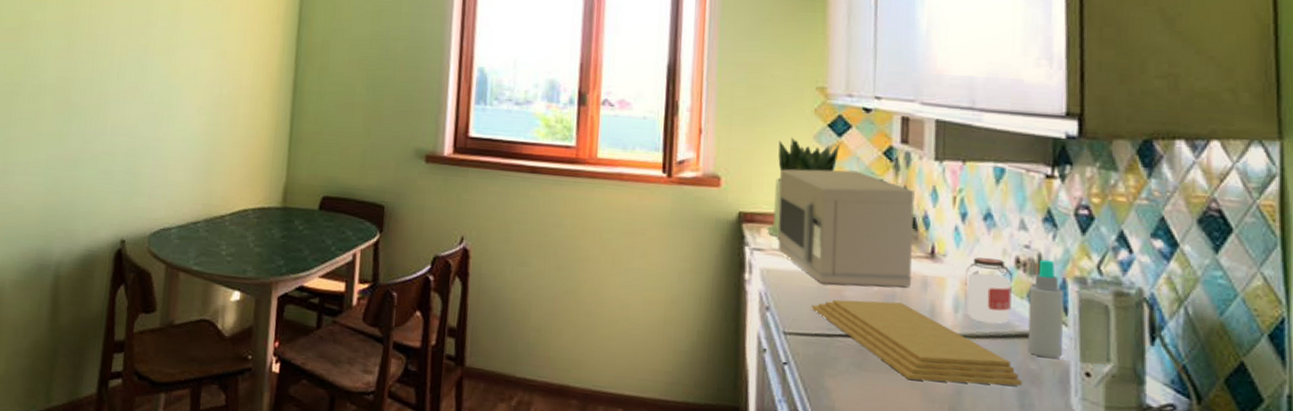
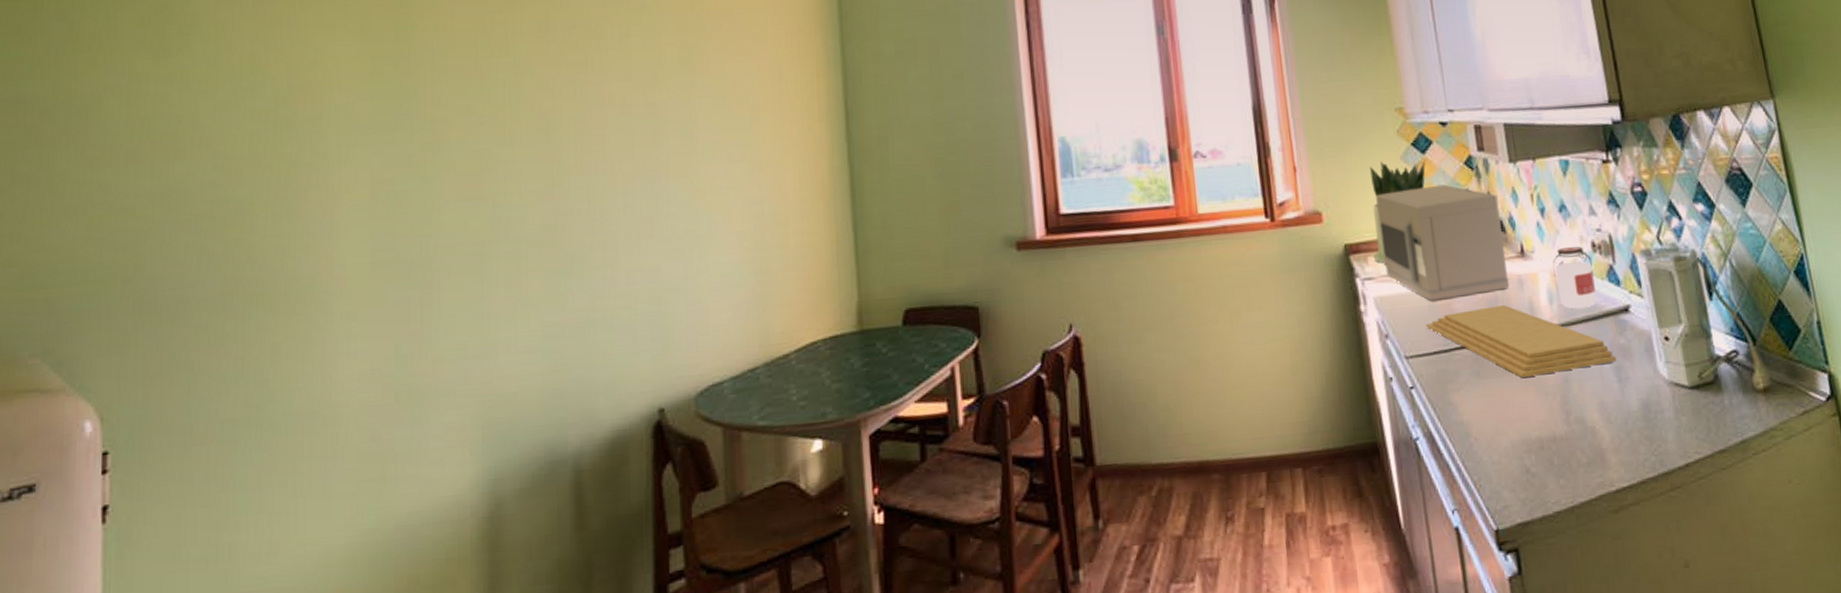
spray bottle: present [1027,259,1064,359] -> none [1607,239,1644,331]

